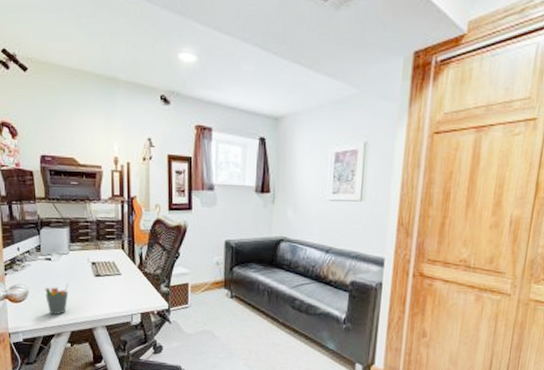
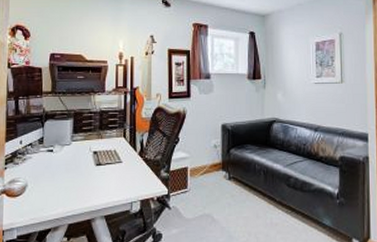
pen holder: present [45,283,69,315] -> none [44,173,69,208]

